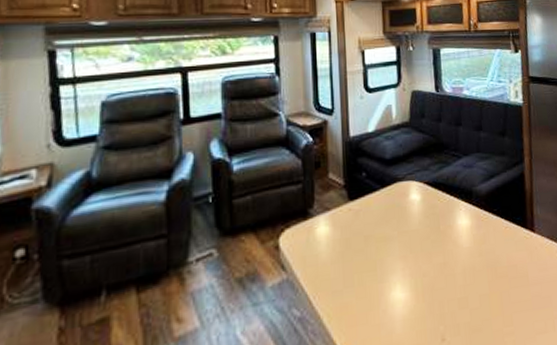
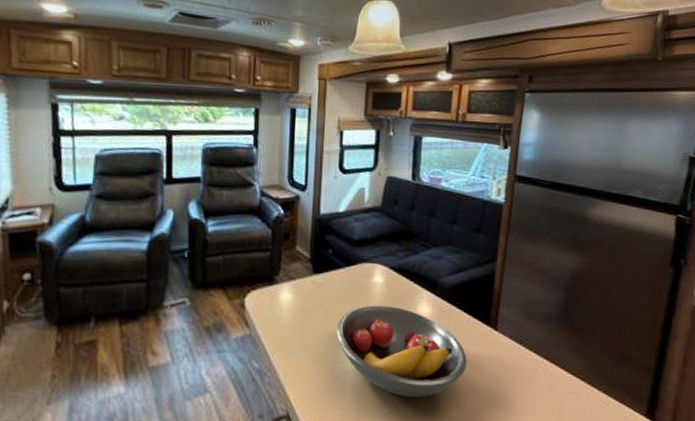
fruit bowl: none [379,223,512,320] -> present [337,305,467,398]

